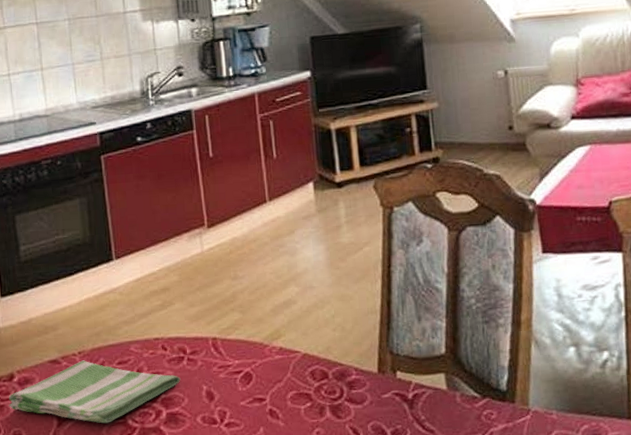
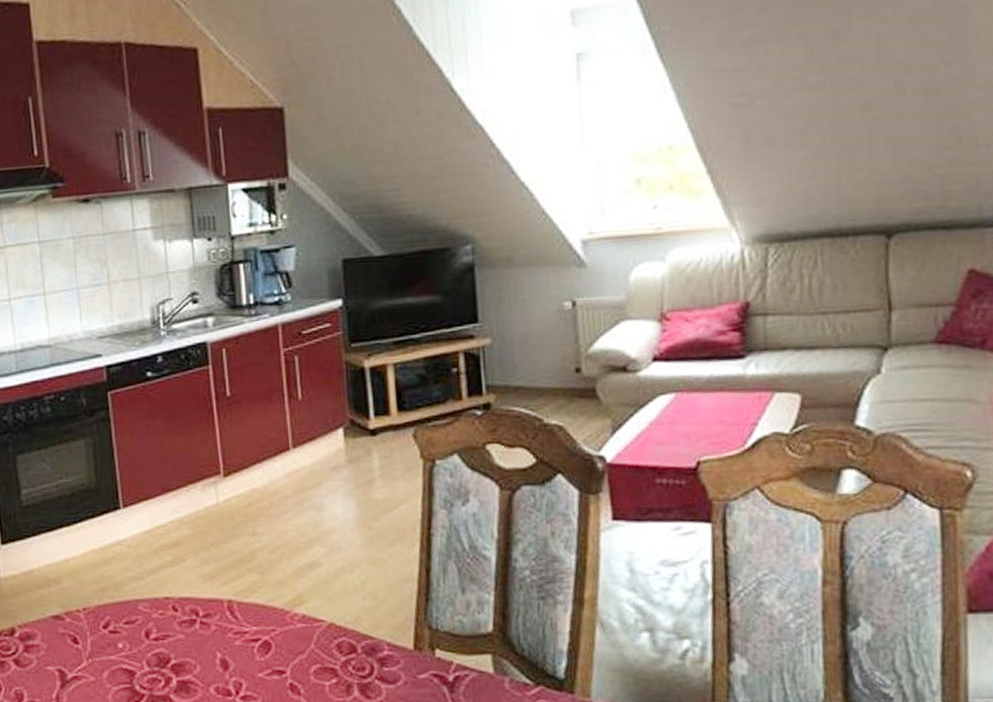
dish towel: present [9,360,181,424] -> none [10,617,193,688]

